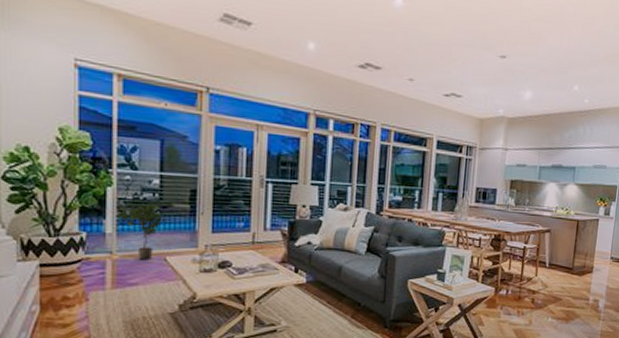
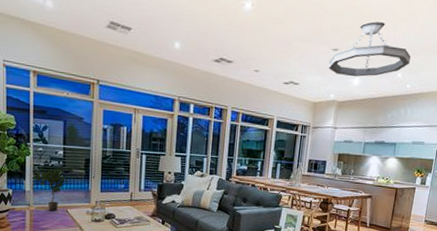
chandelier: none [496,25,588,90] -> present [329,22,411,77]

